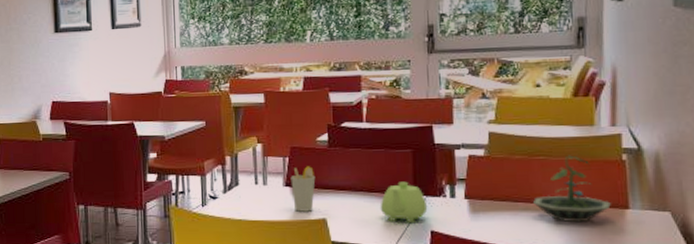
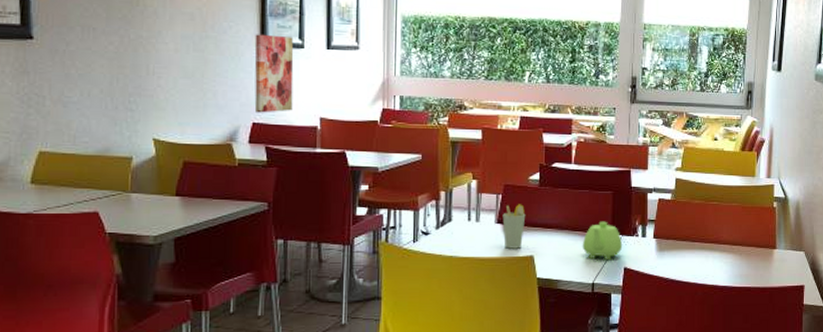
wall art: none [50,21,85,92] -> present [254,34,294,113]
terrarium: present [533,155,611,223] -> none [707,201,763,261]

